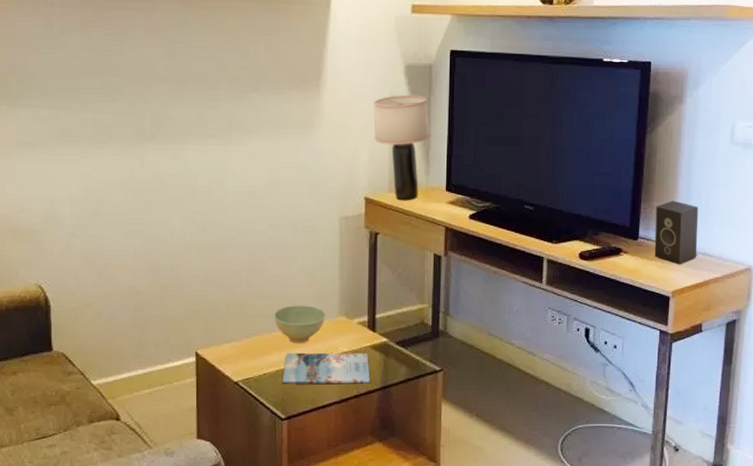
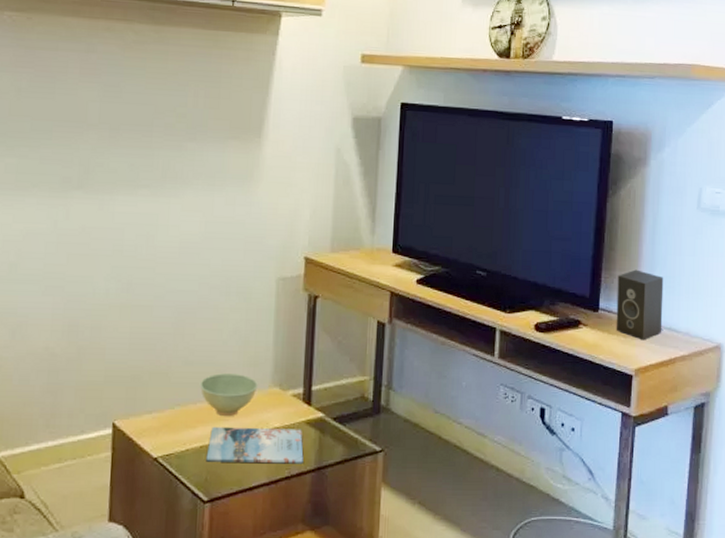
table lamp: present [373,95,431,201] -> none [317,148,378,262]

